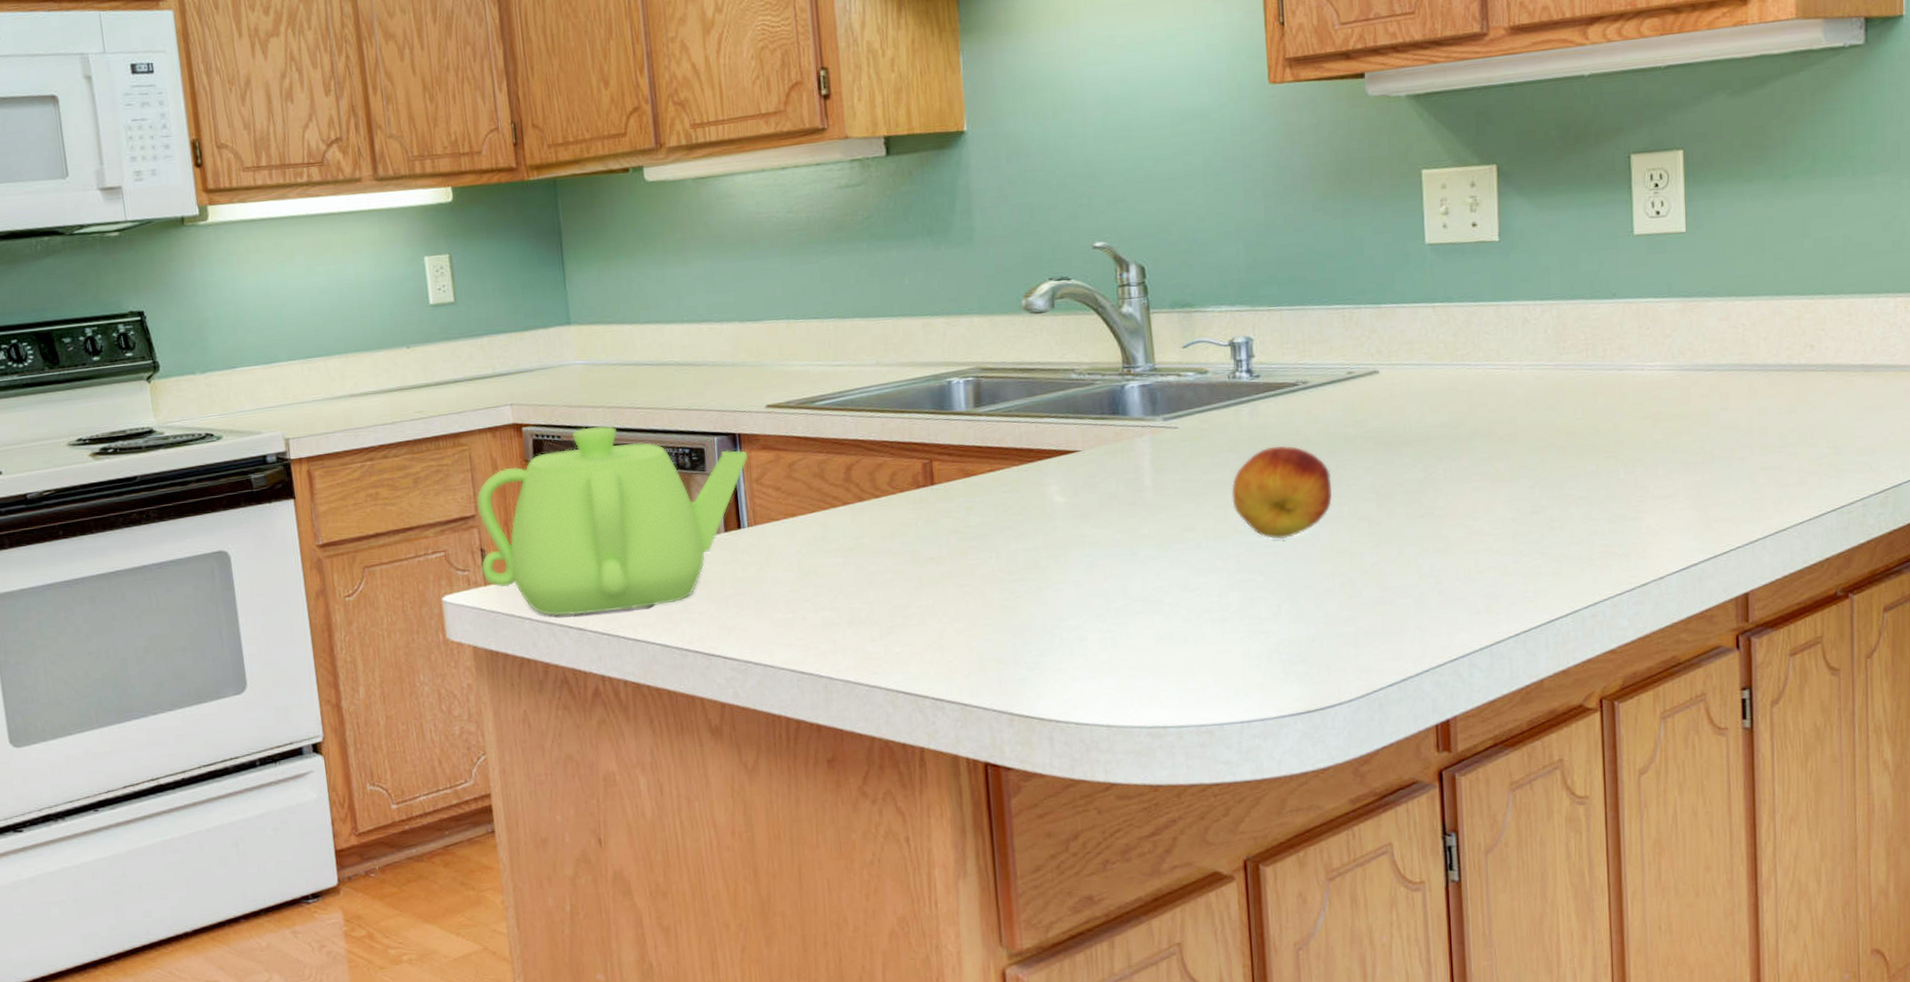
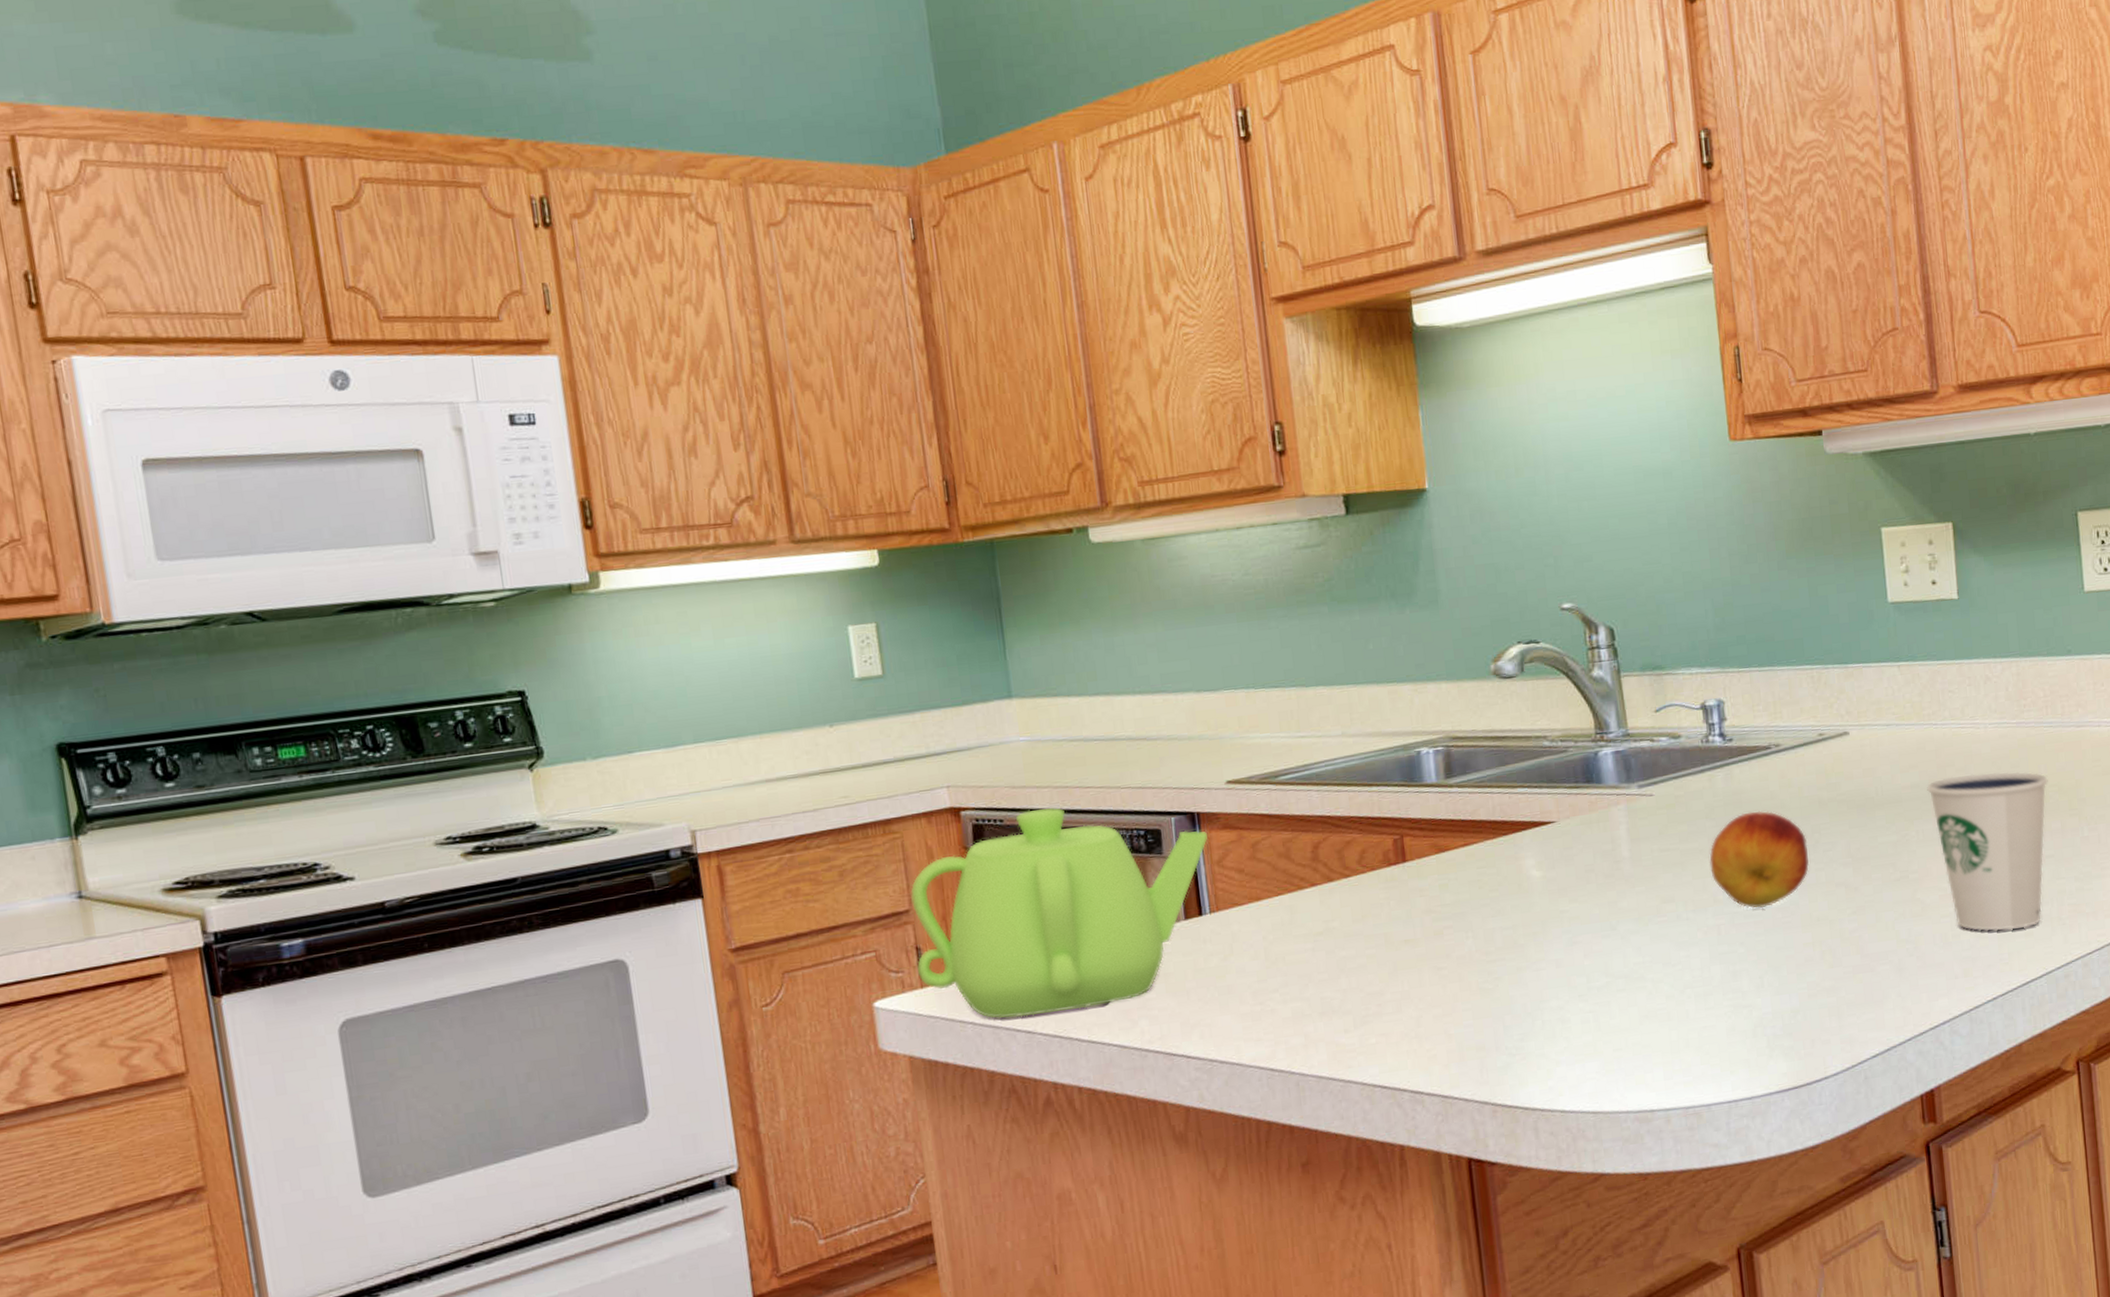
dixie cup: none [1457,413,1585,569] -> present [1927,771,2048,931]

